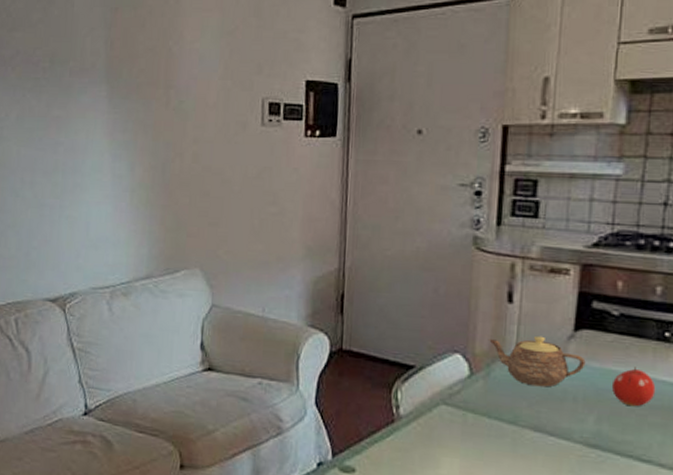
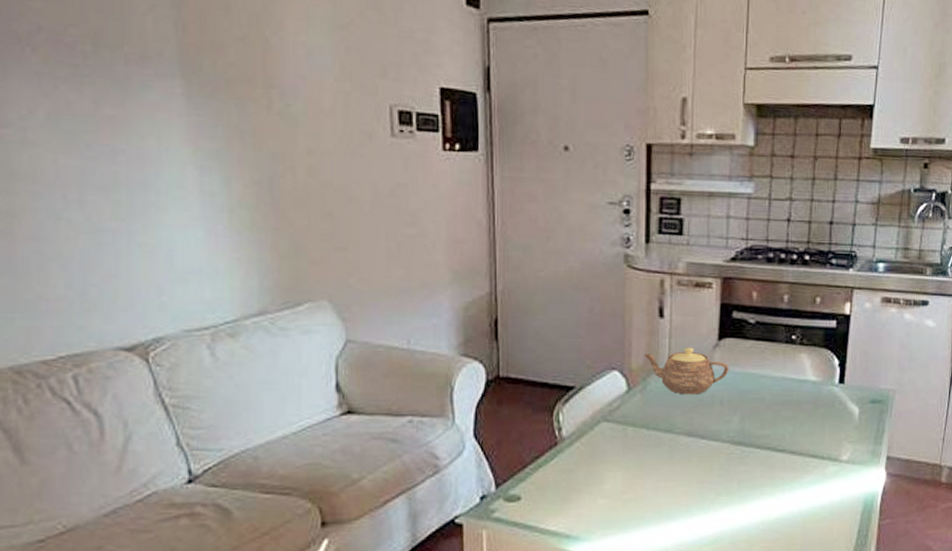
fruit: present [611,367,656,407] -> none [751,368,786,404]

